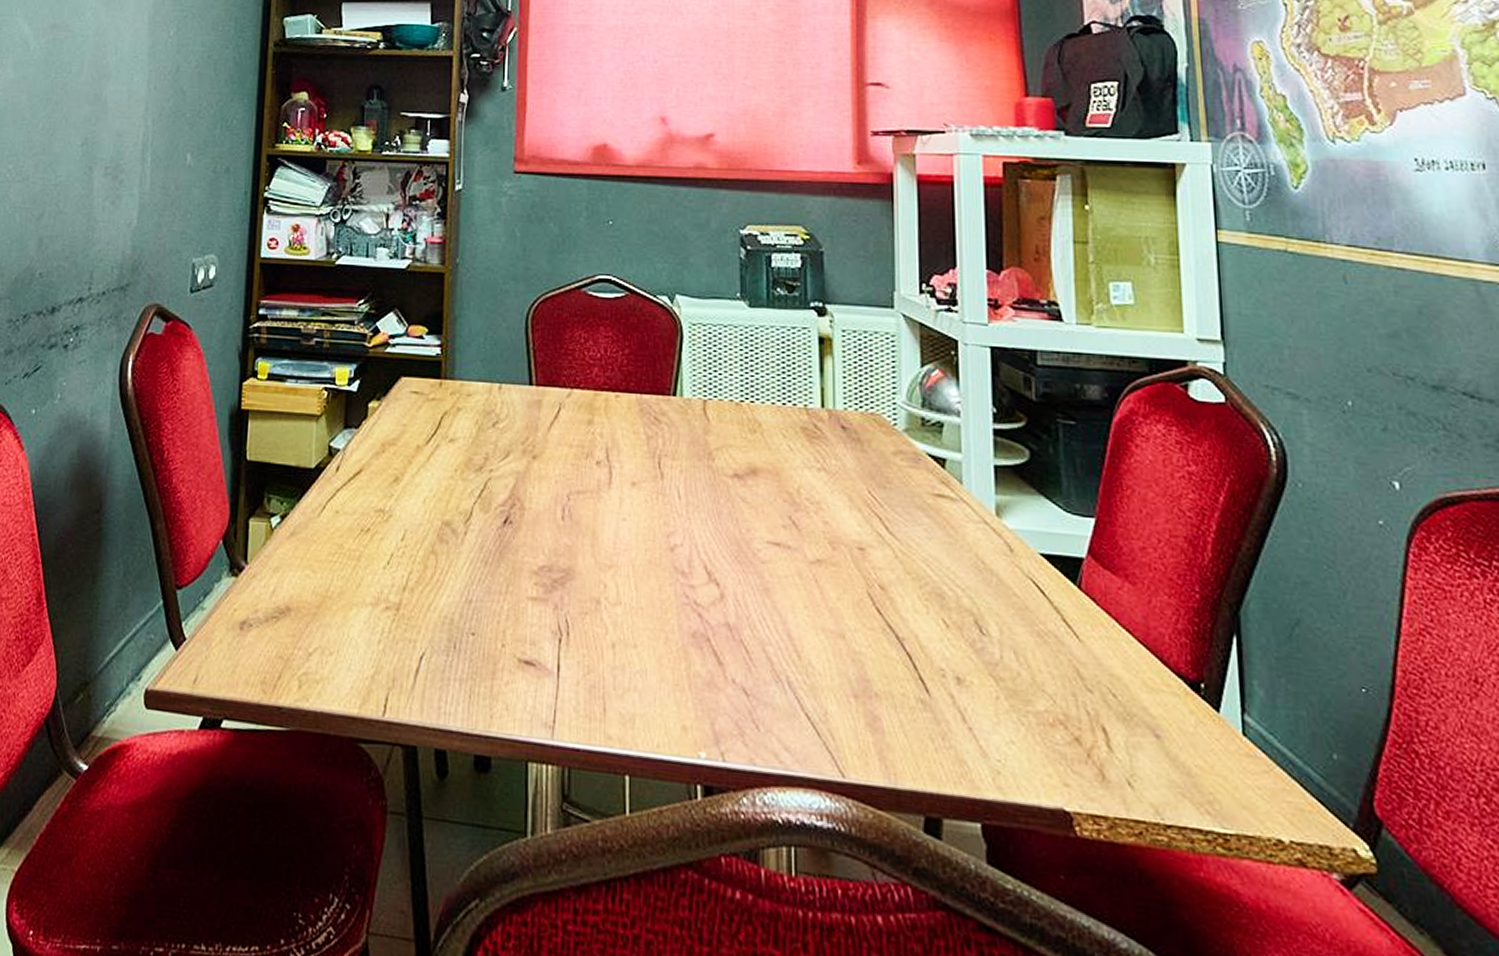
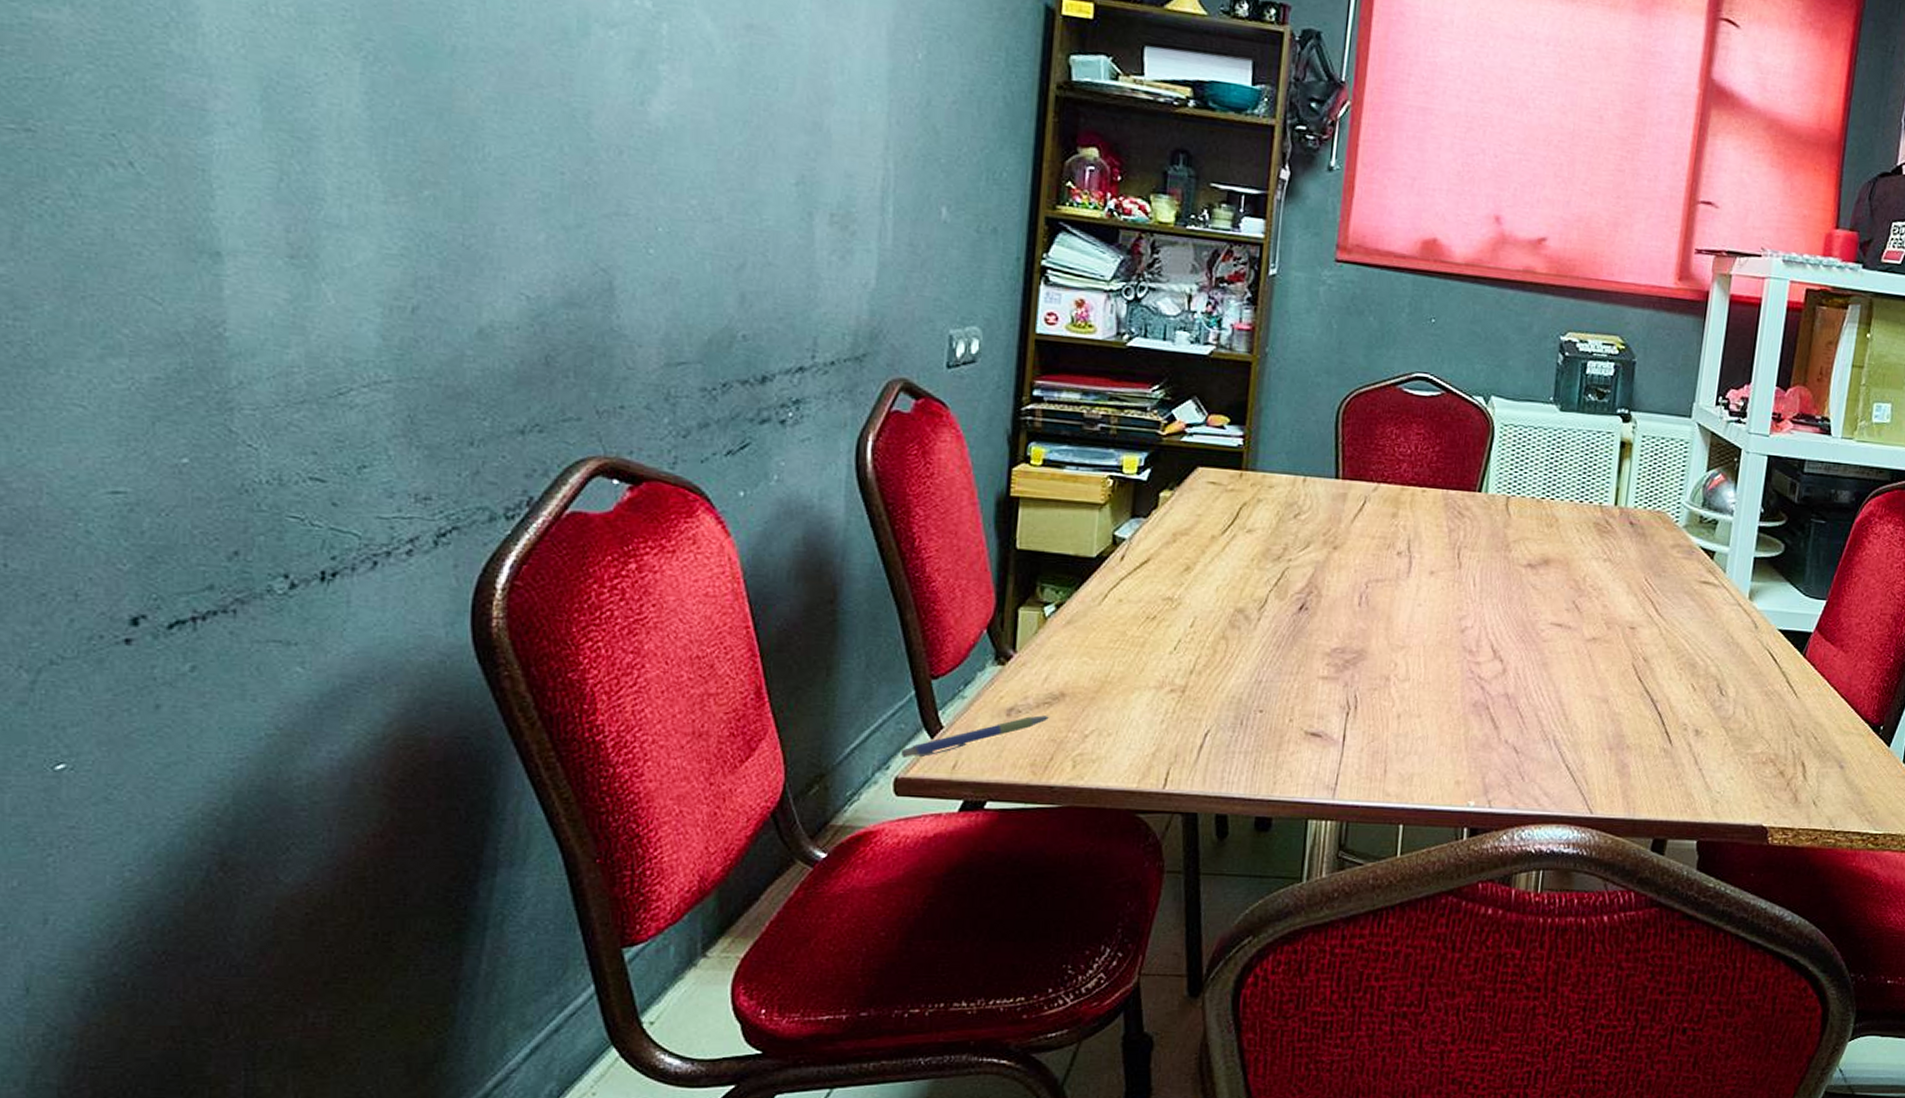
pen: none [151,630,277,670] -> present [901,715,1049,759]

